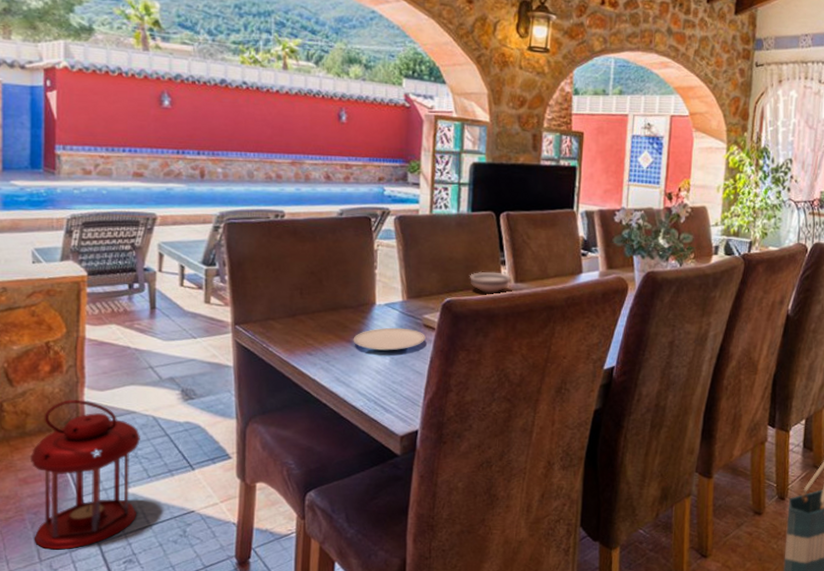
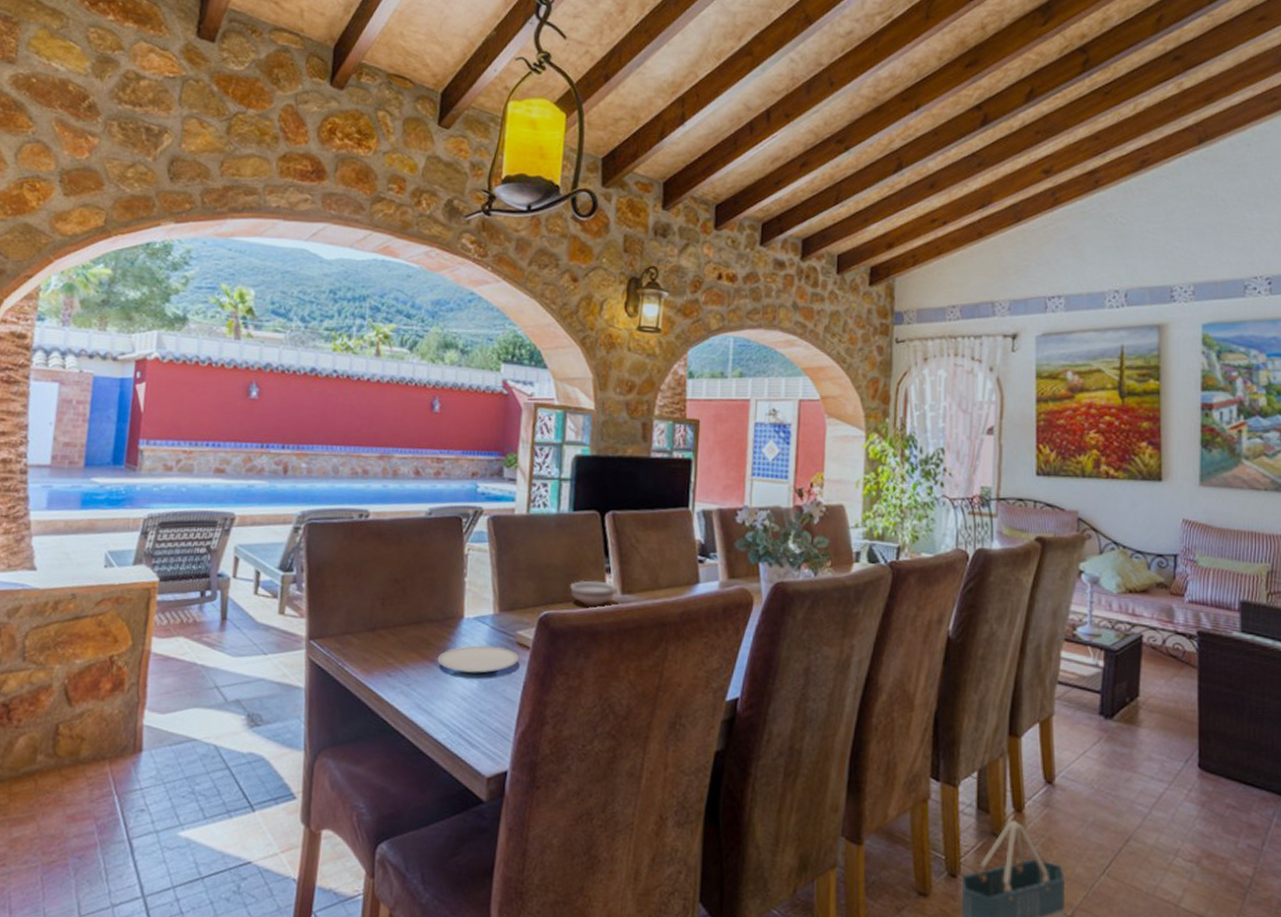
lantern: present [29,400,140,550] -> none [75,723,199,904]

